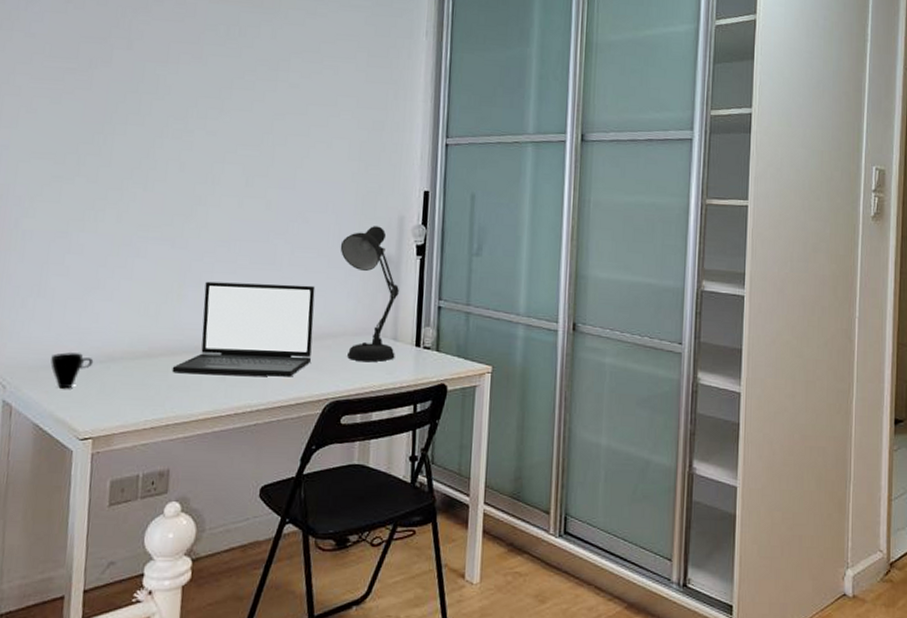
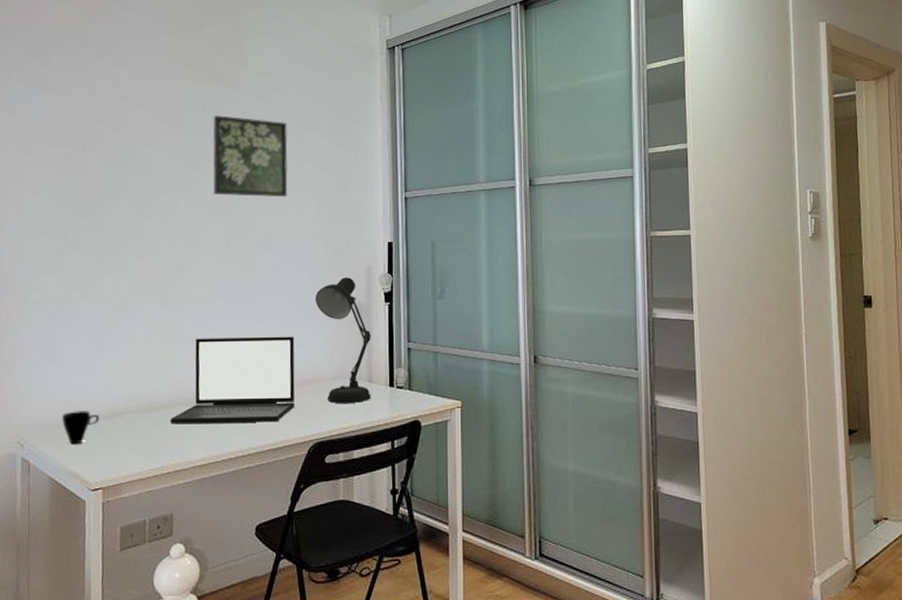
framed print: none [234,39,321,134] -> present [213,115,288,198]

